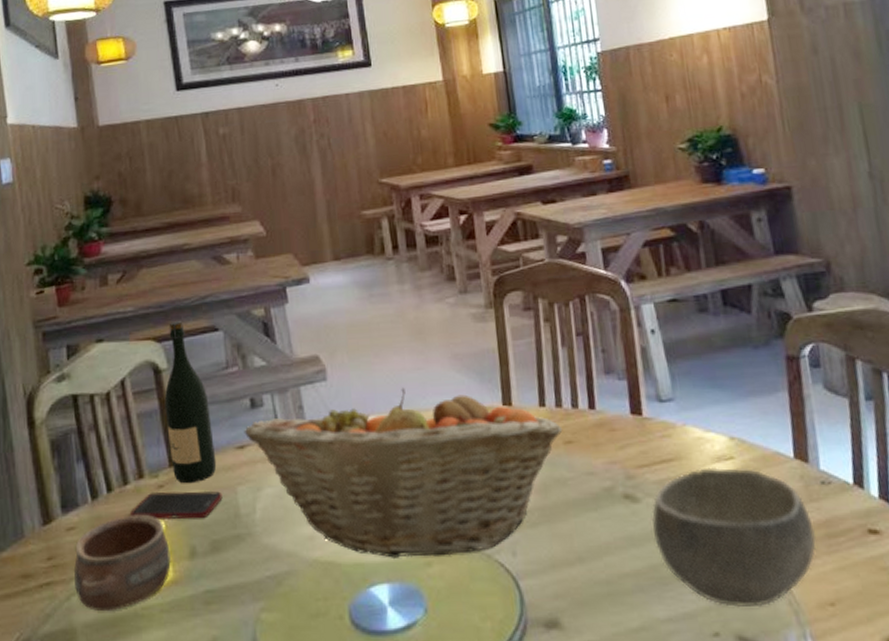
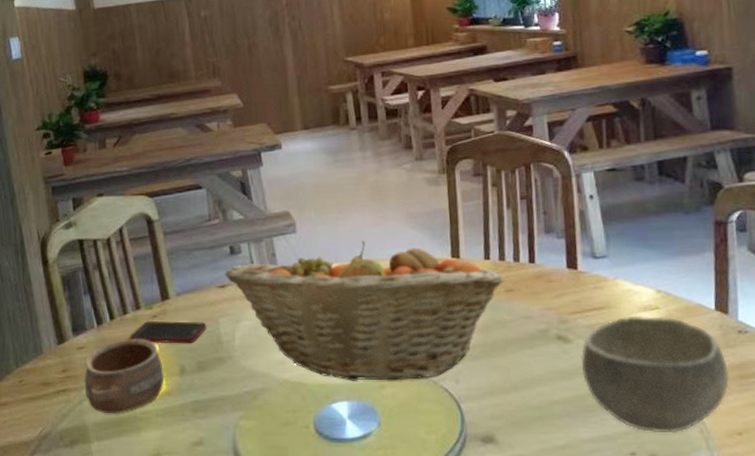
wine bottle: present [164,321,217,484] -> none [156,180,202,315]

